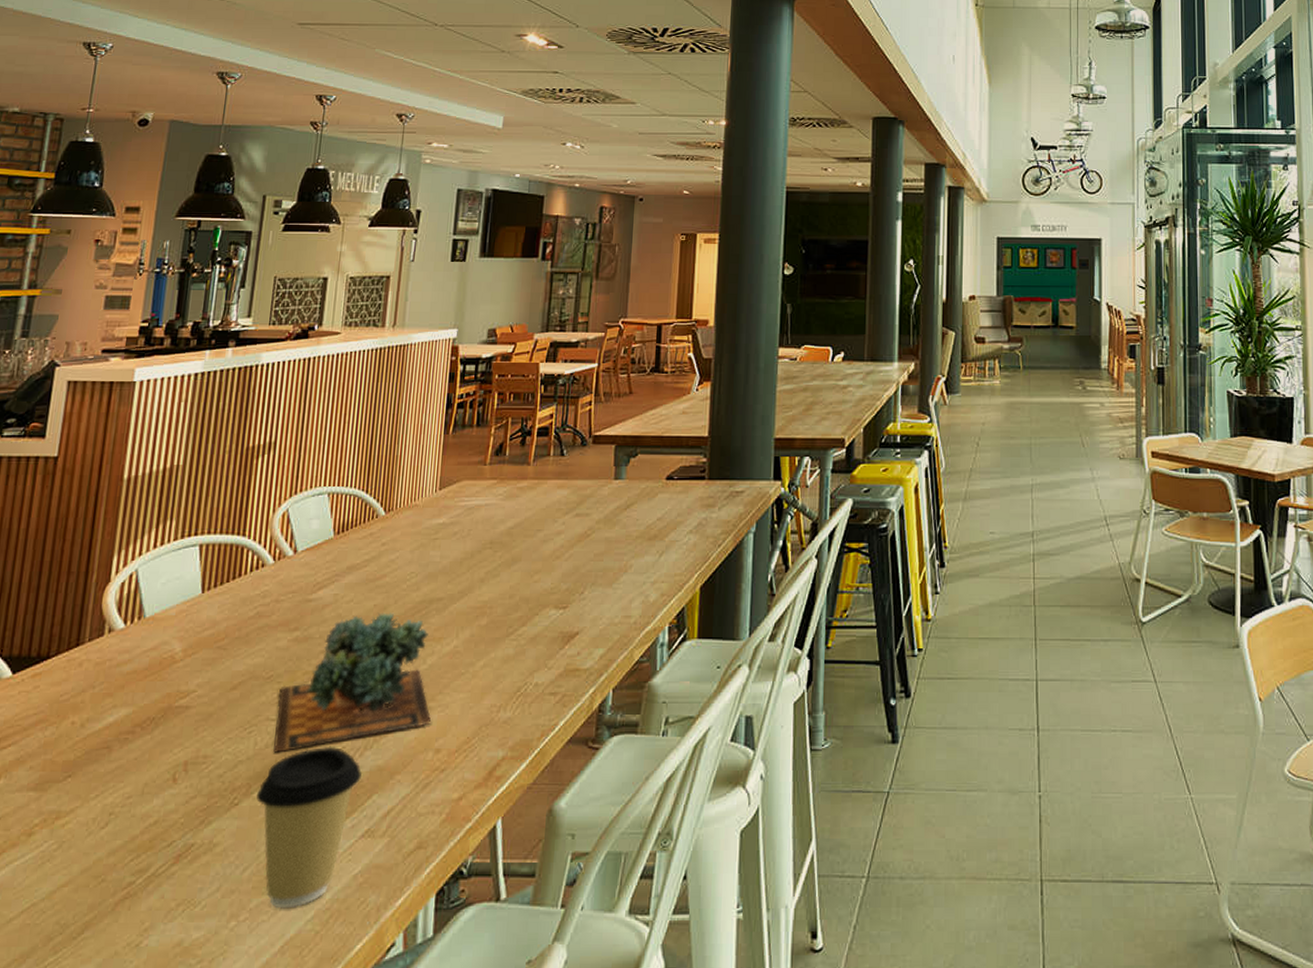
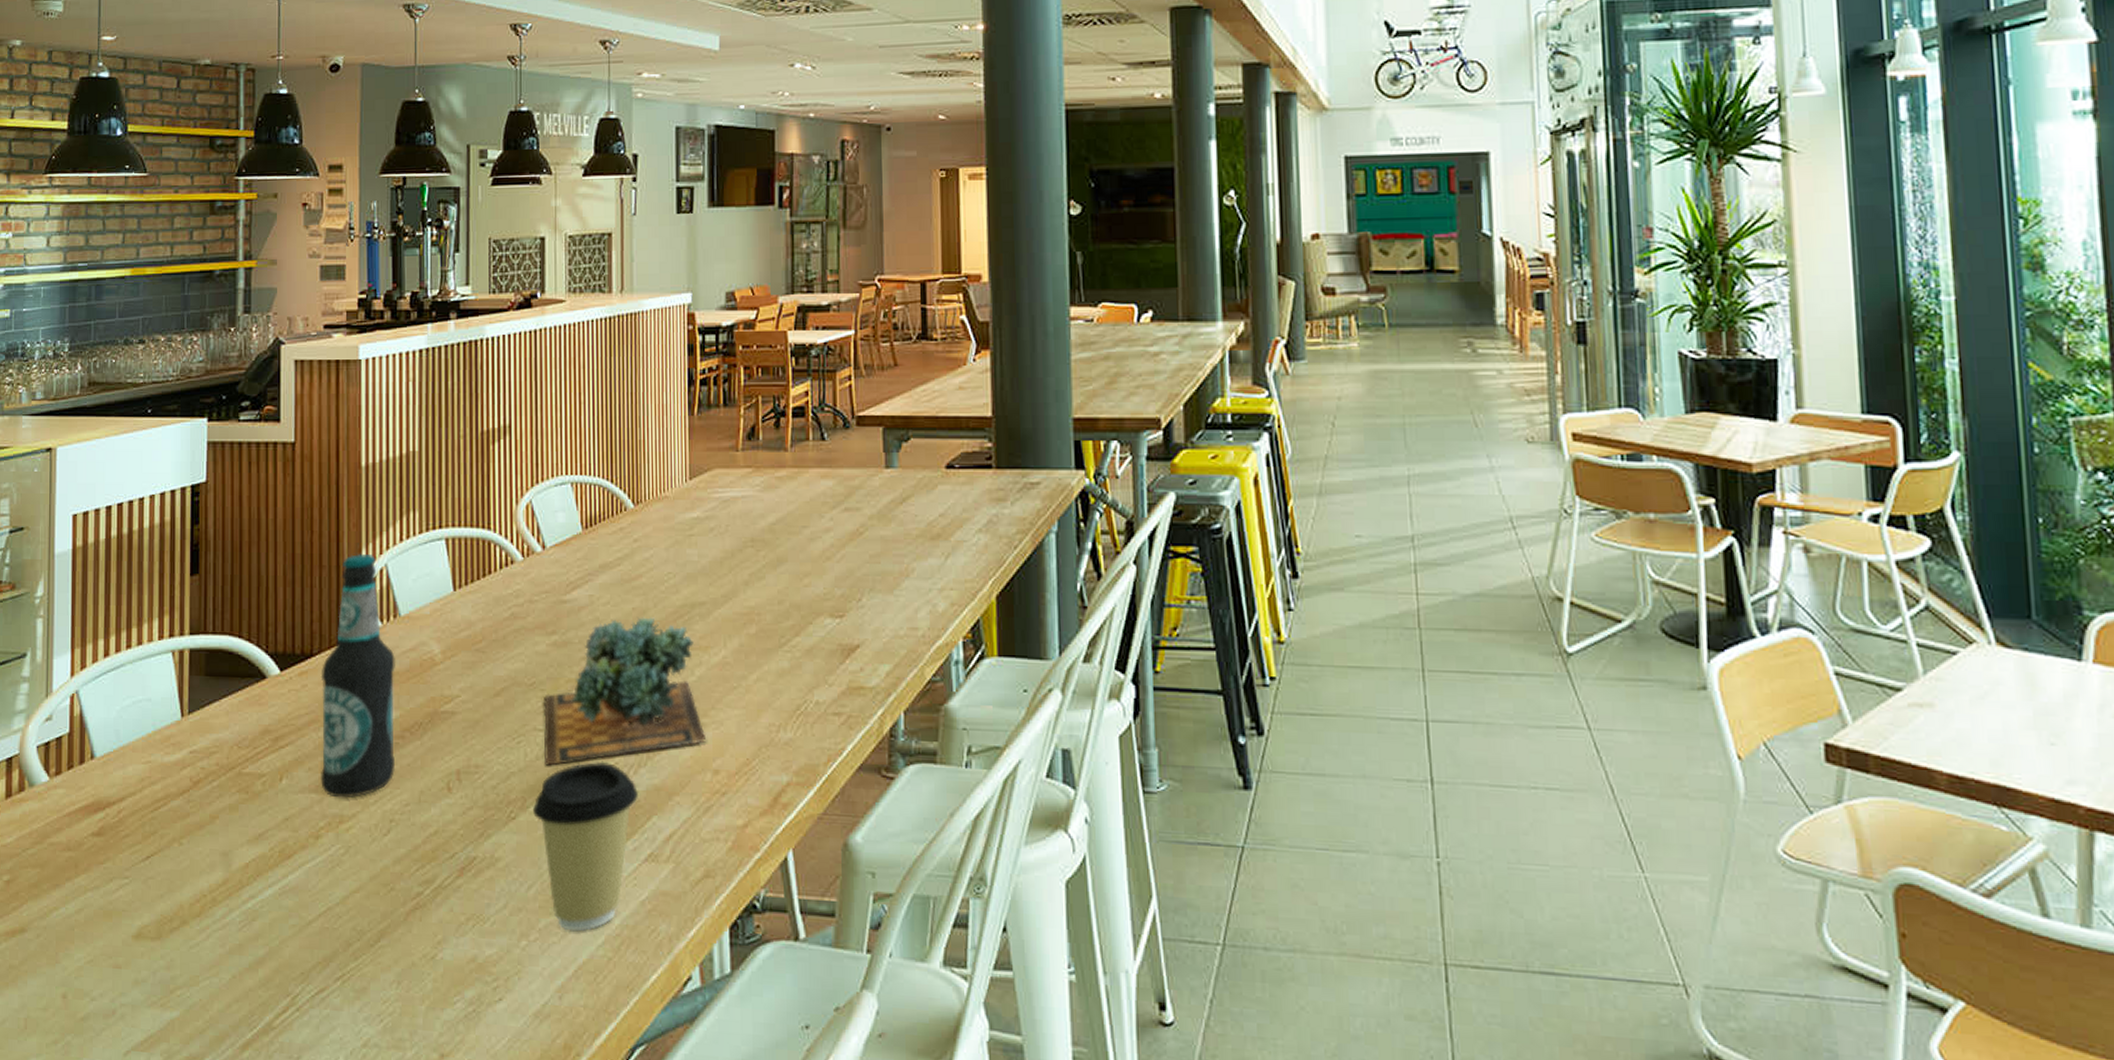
bottle: none [41,559,135,795] -> present [320,553,395,799]

